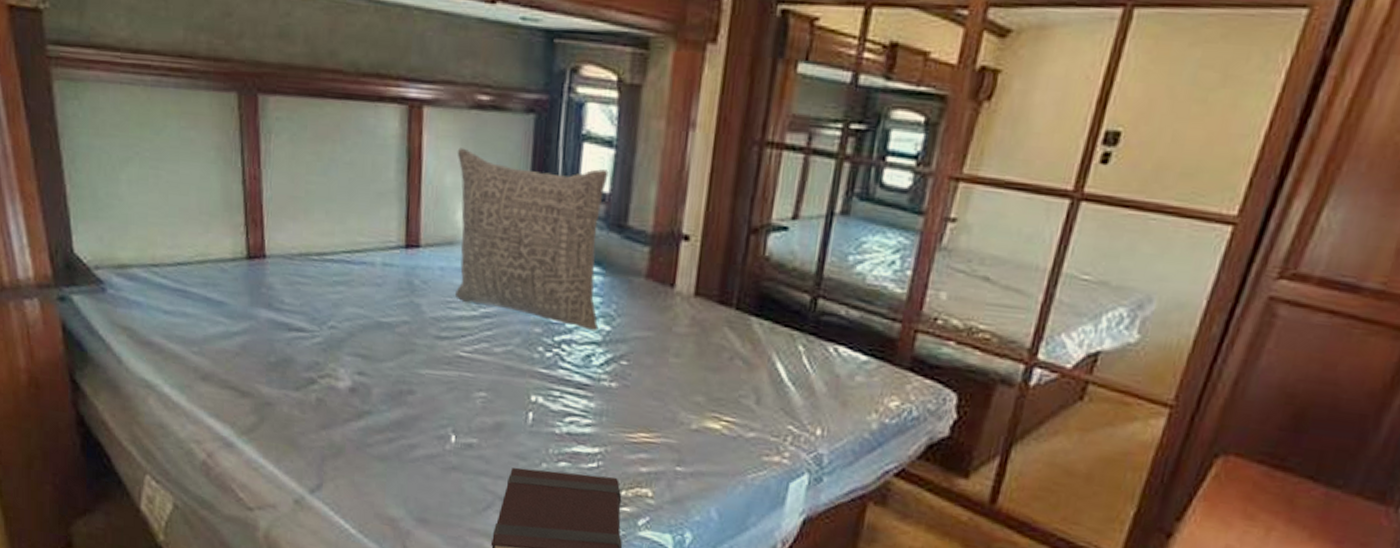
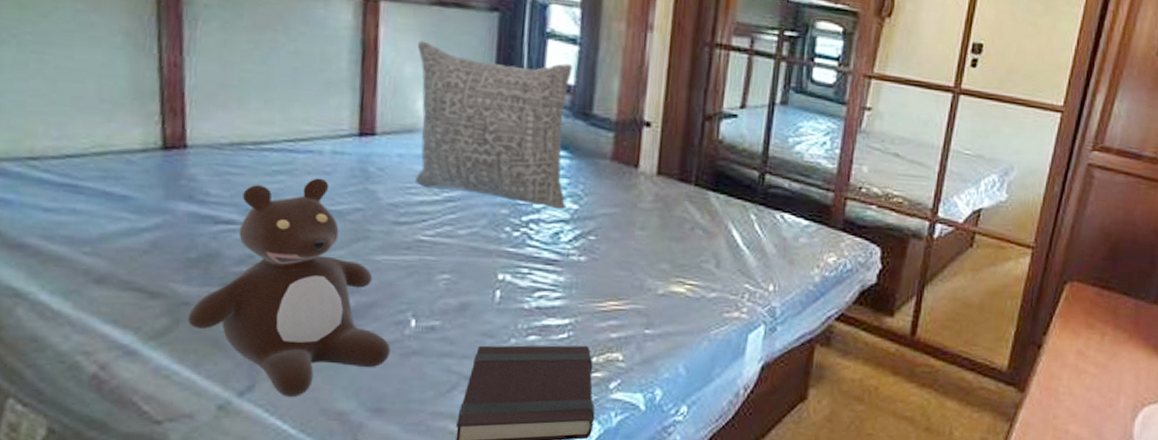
stuffed animal: none [270,289,433,500] -> present [188,177,390,398]

